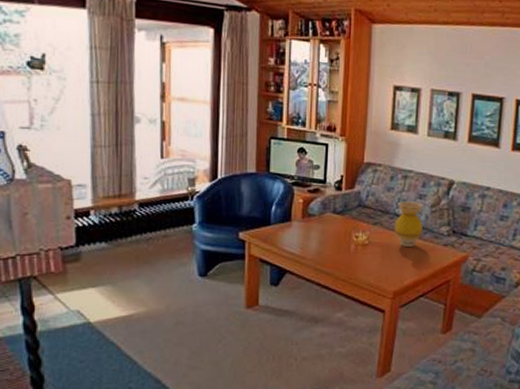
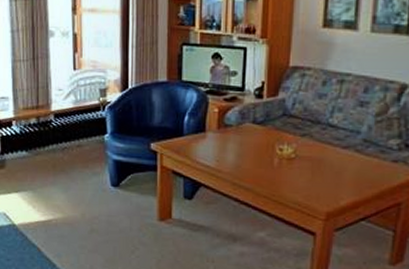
vase: present [394,201,423,247] -> none [327,109,365,162]

